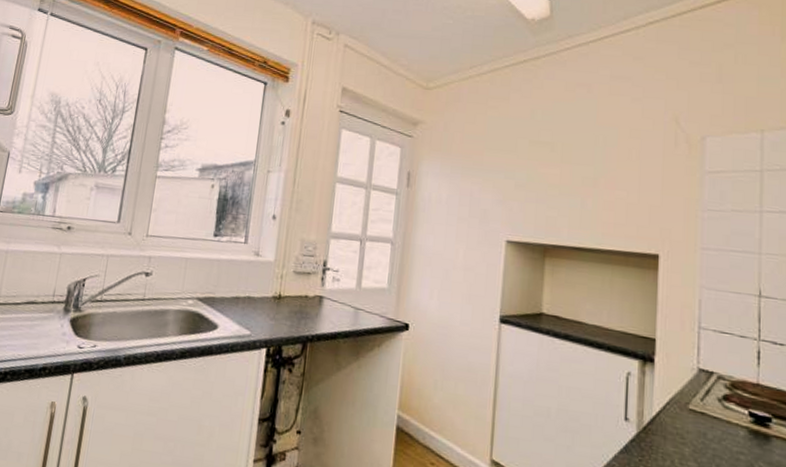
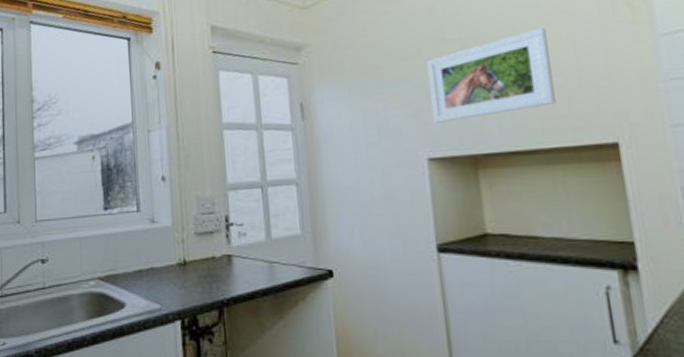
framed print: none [517,146,620,214] -> present [427,27,556,123]

